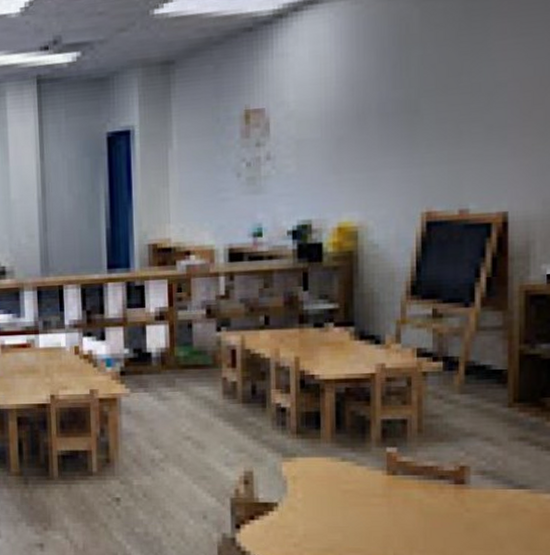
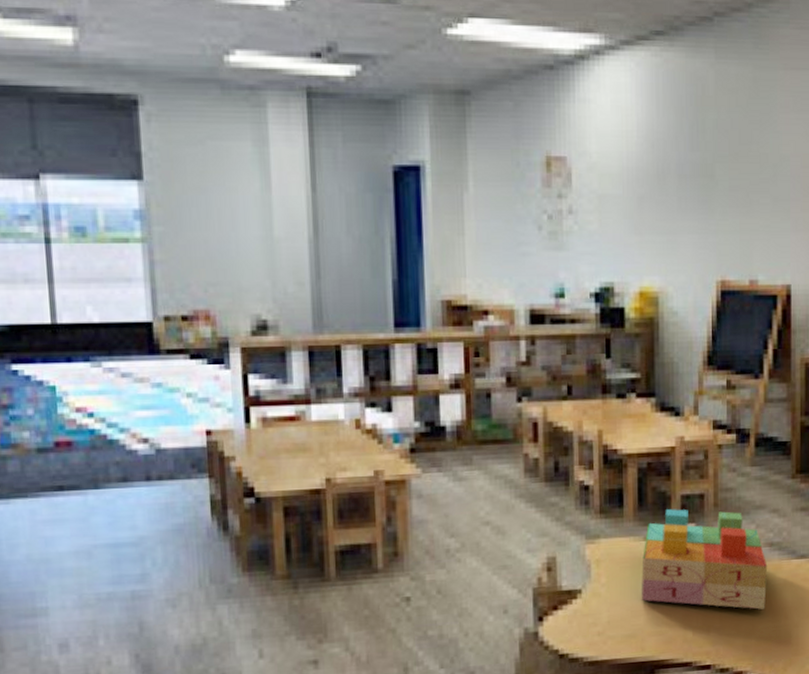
toy blocks: none [338,432,479,538] -> present [641,508,768,610]

